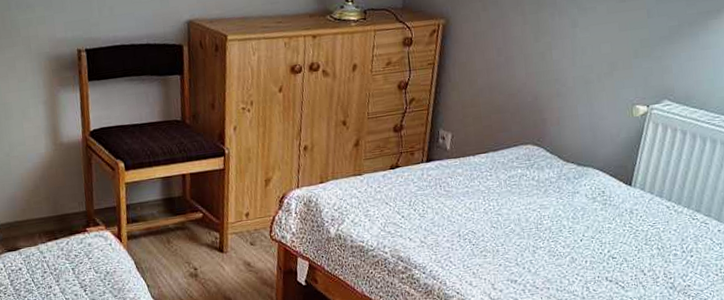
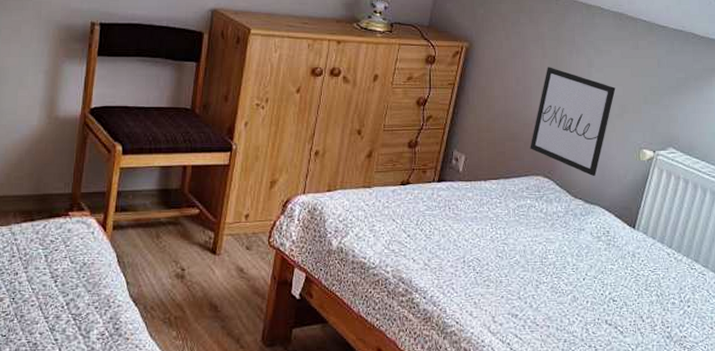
wall art: none [516,33,603,138] -> present [530,67,616,176]

